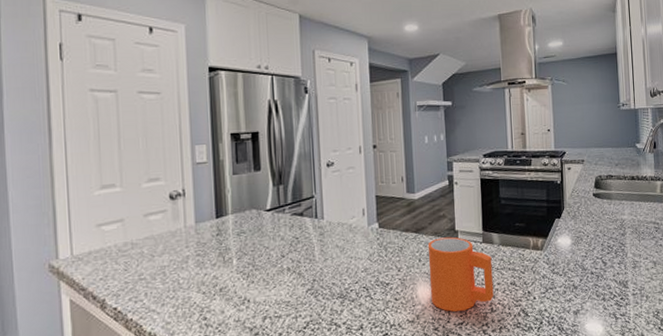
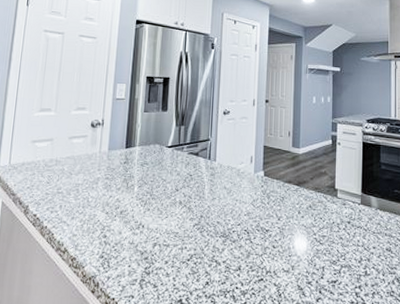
mug: present [427,237,494,312] -> none [307,193,369,270]

